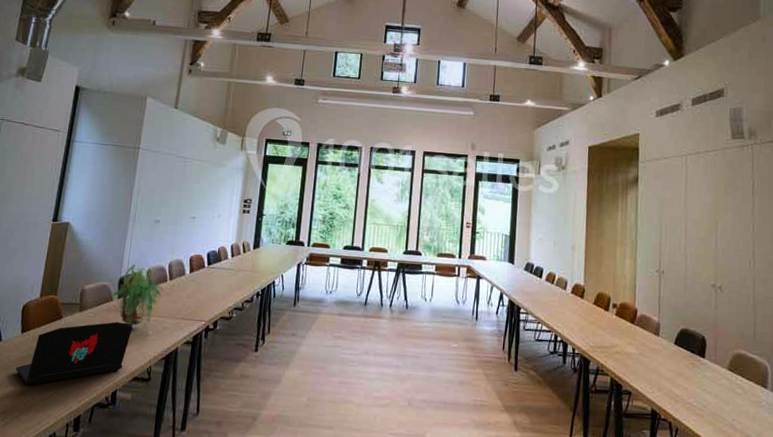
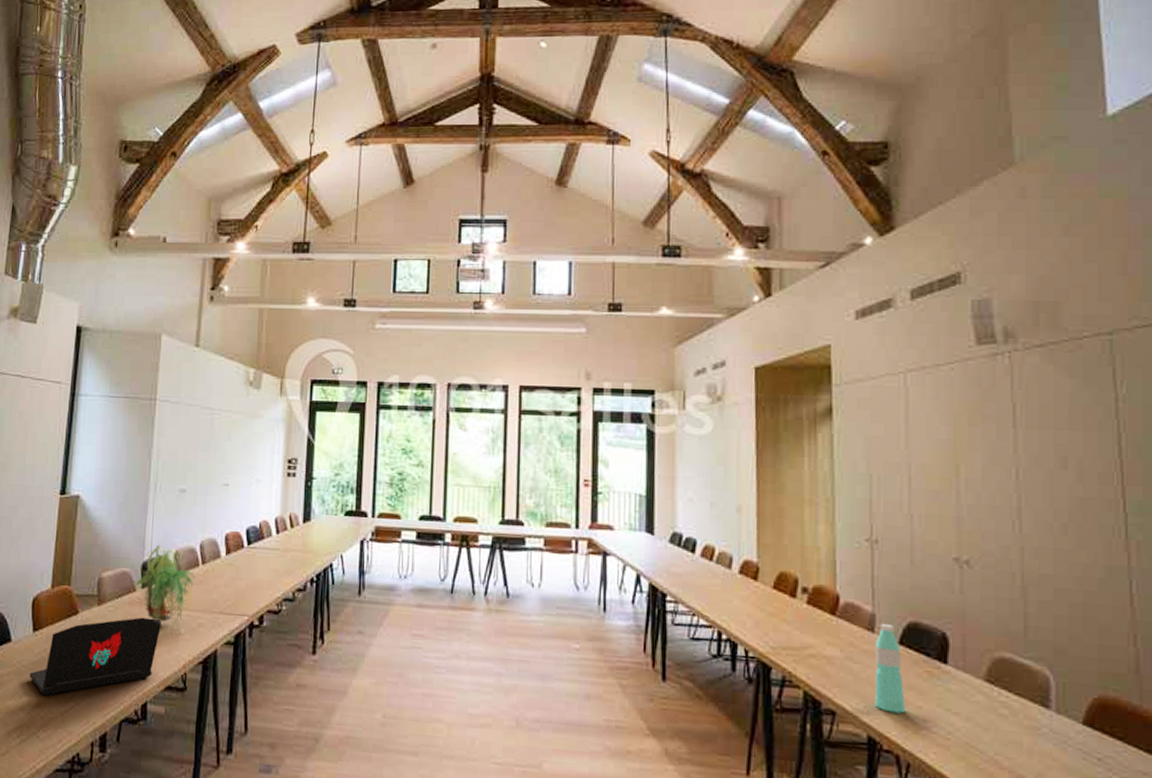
water bottle: none [657,329,677,393] -> present [874,623,905,714]

